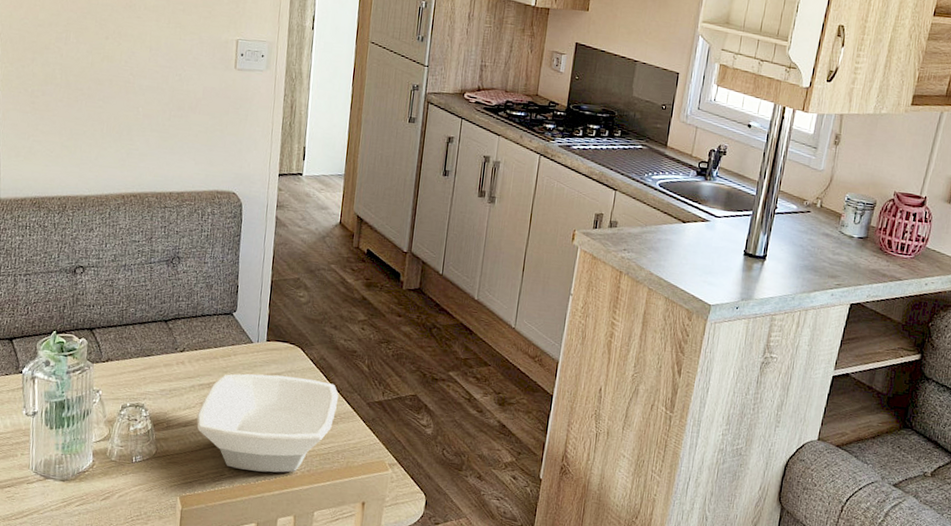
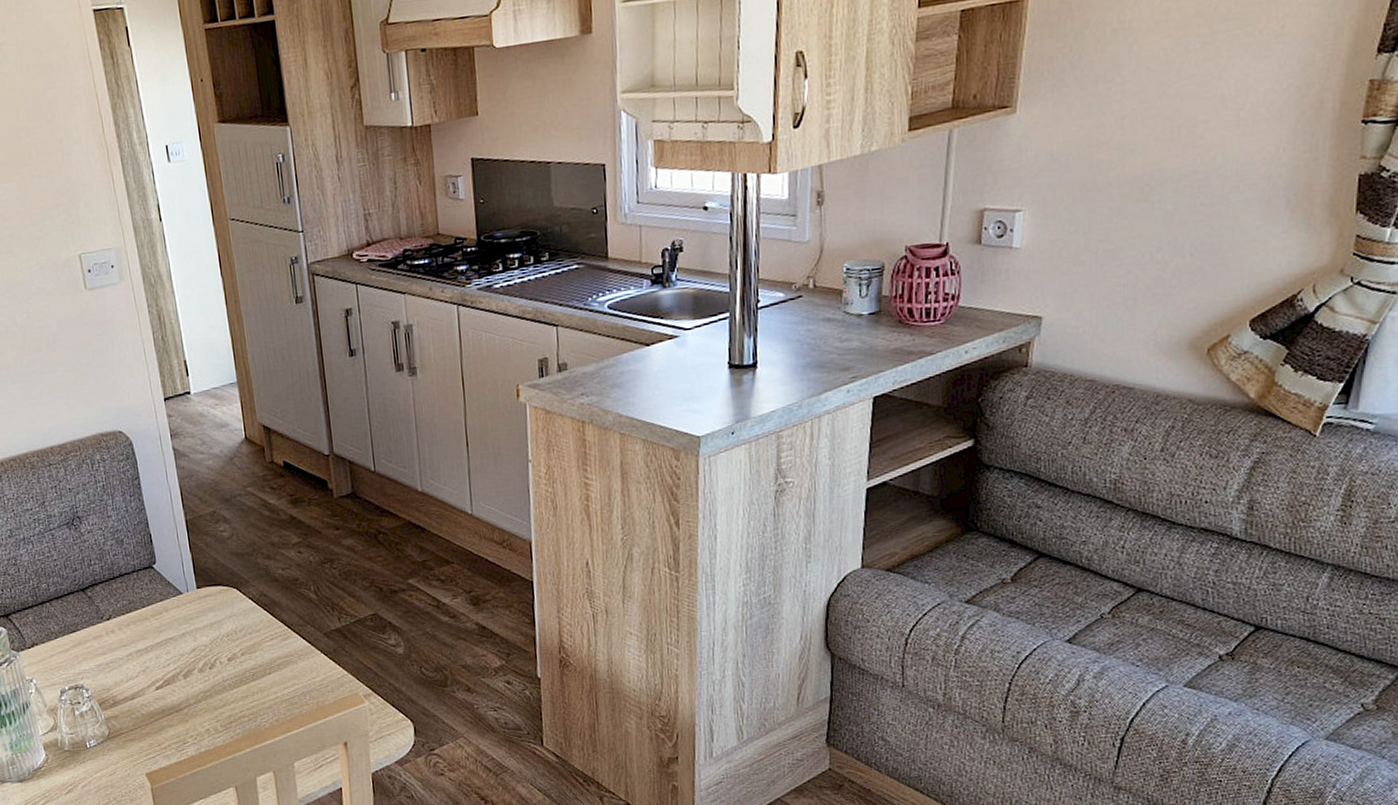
bowl: present [196,373,339,473] -> none [142,620,292,733]

